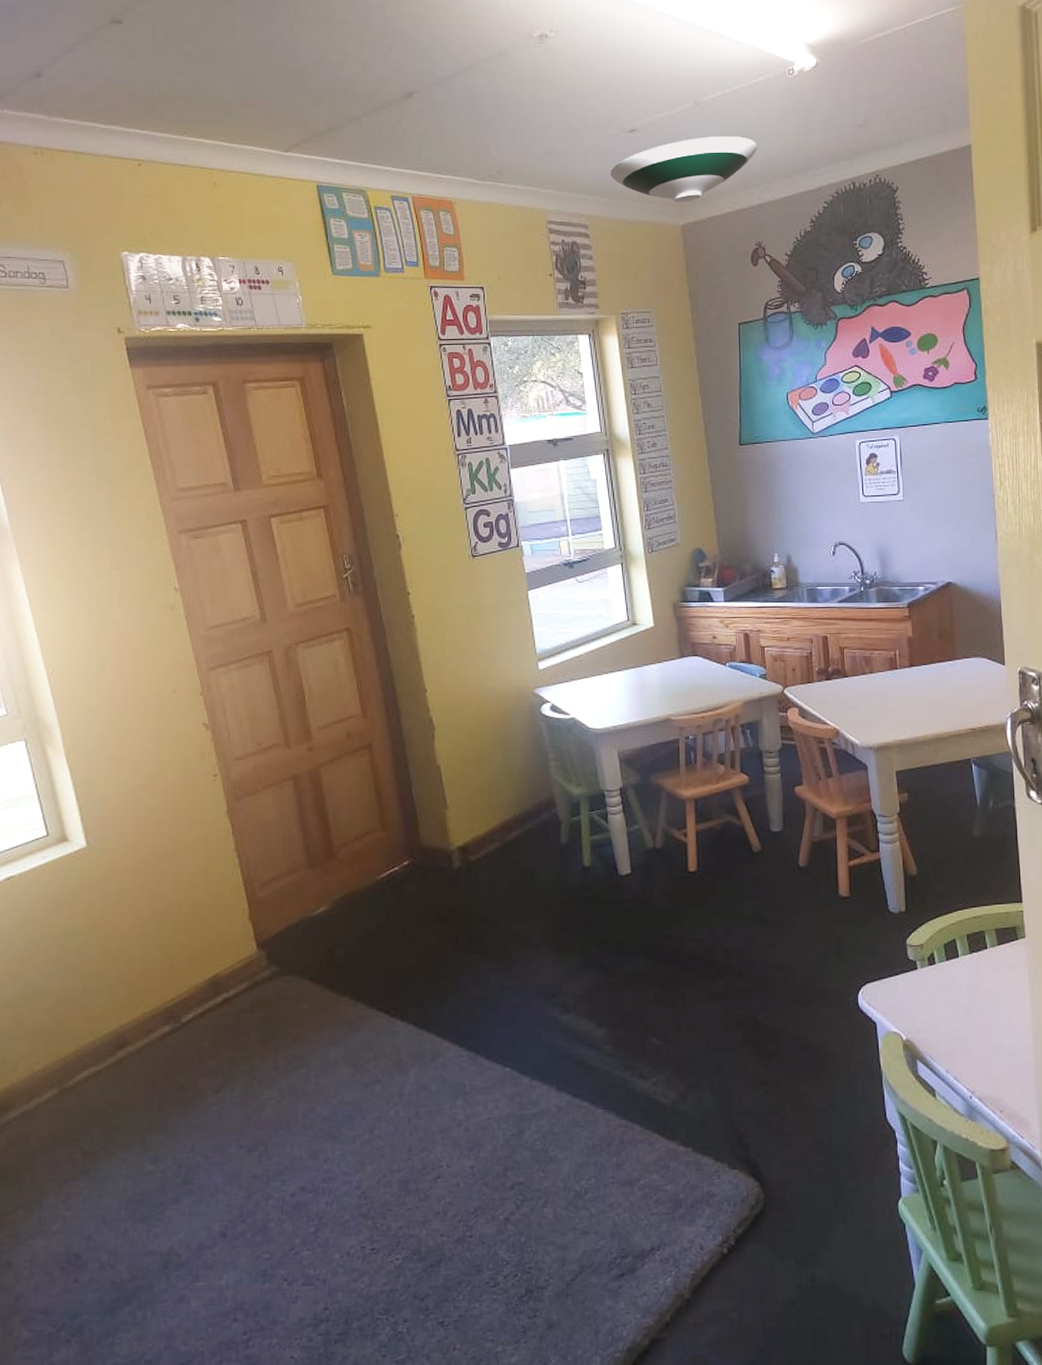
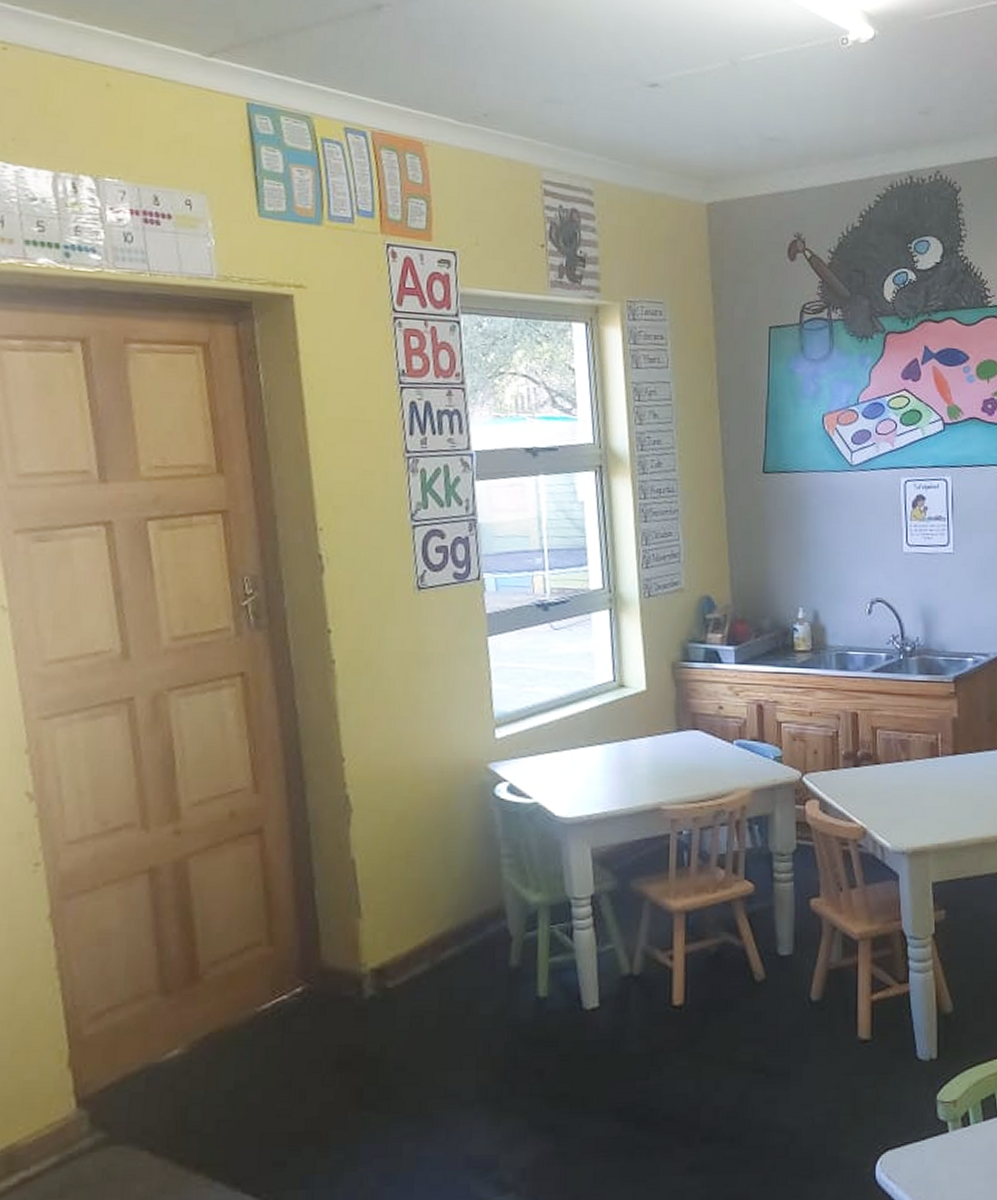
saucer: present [610,136,758,202] -> none [624,103,802,177]

